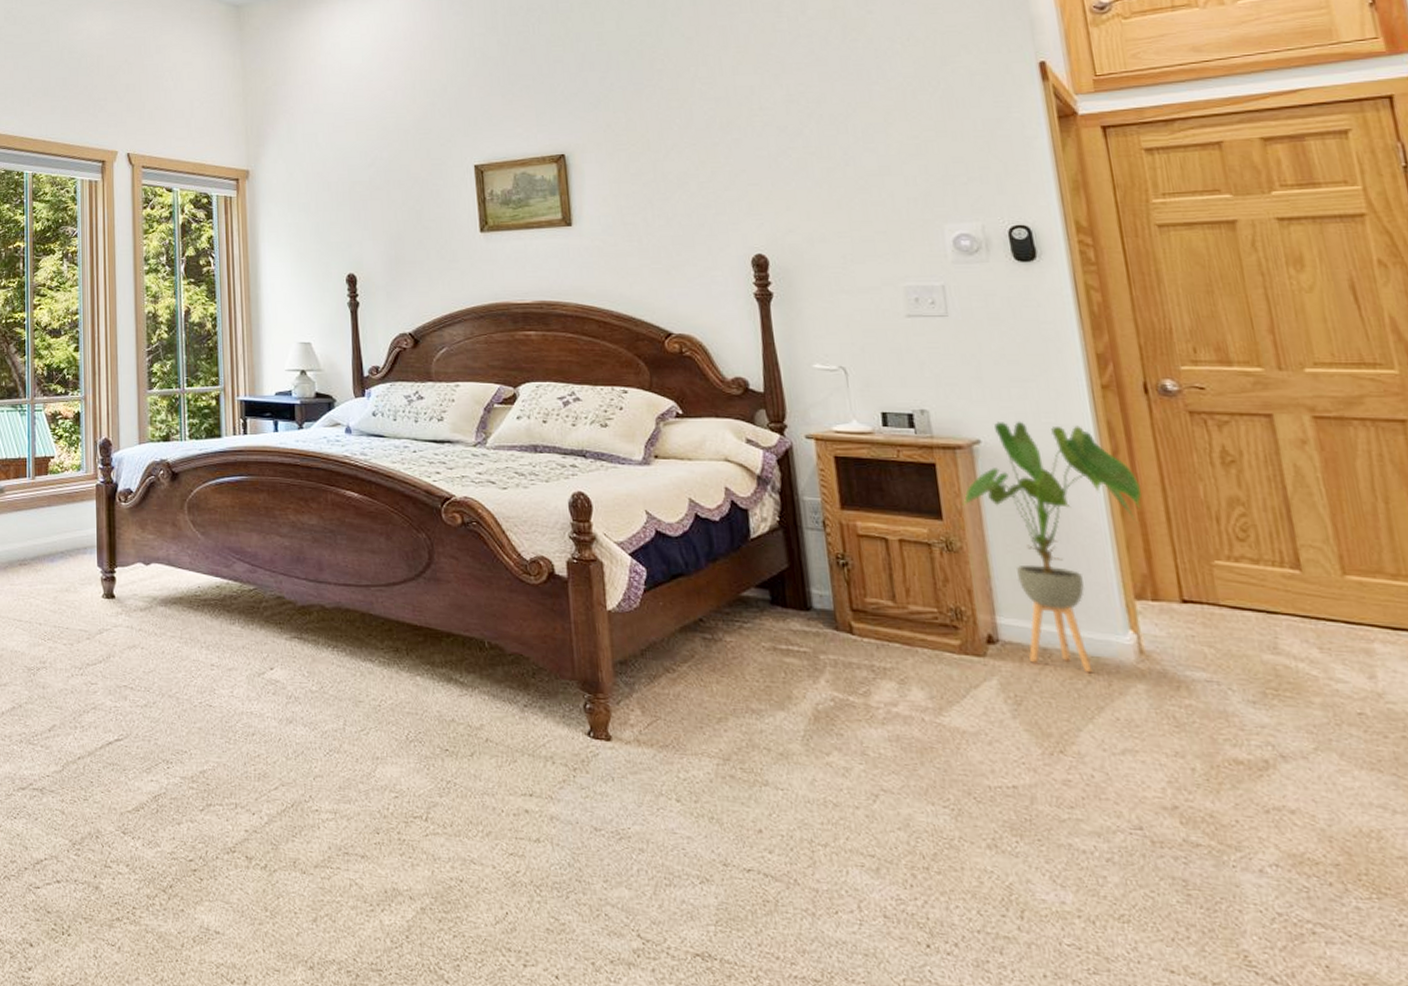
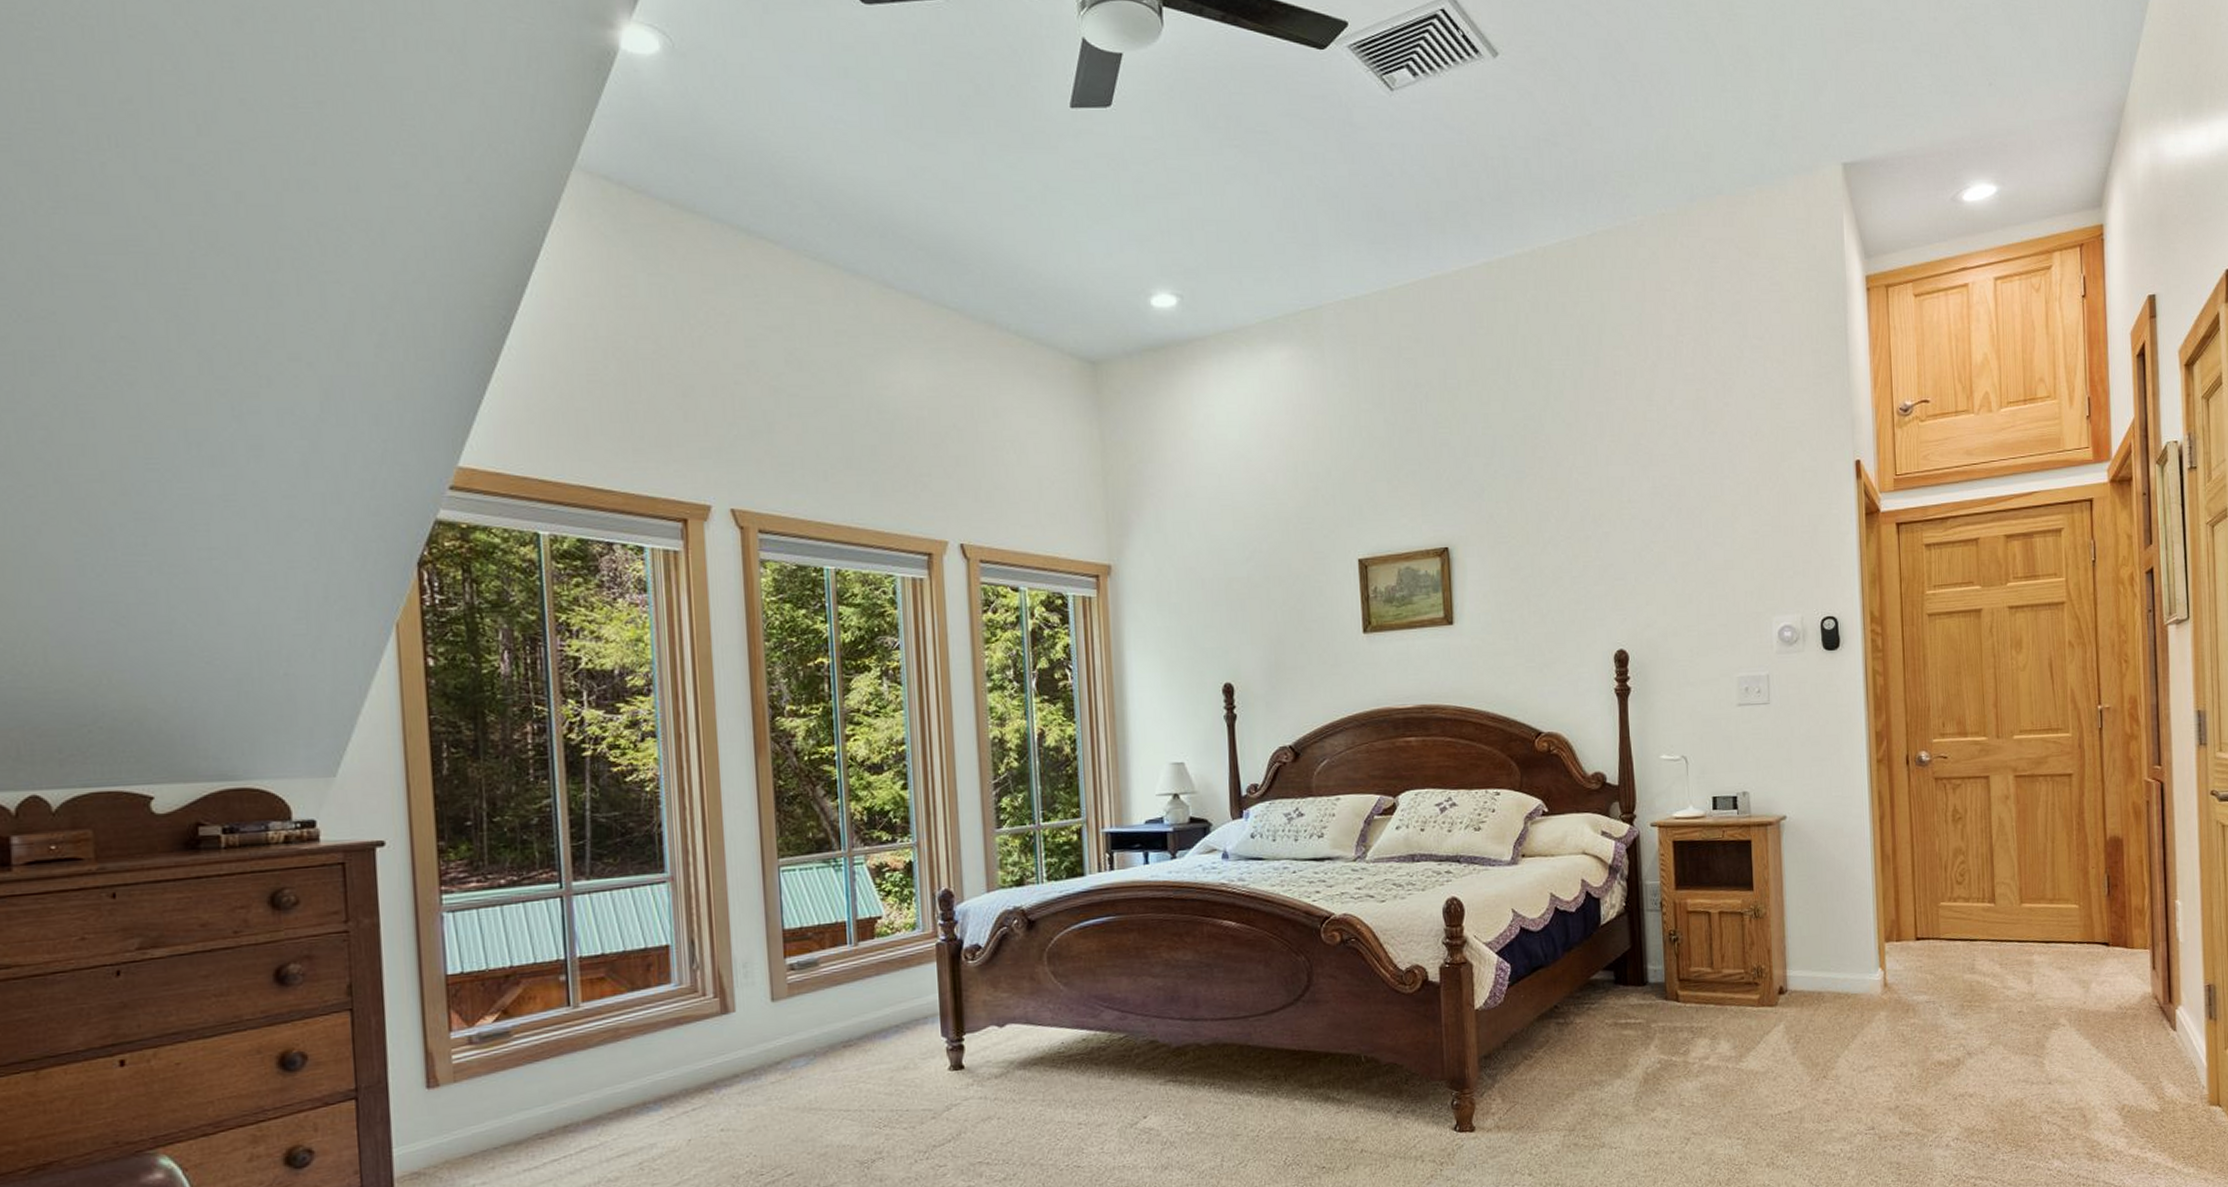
house plant: present [963,421,1141,672] -> none [1770,796,1897,1007]

